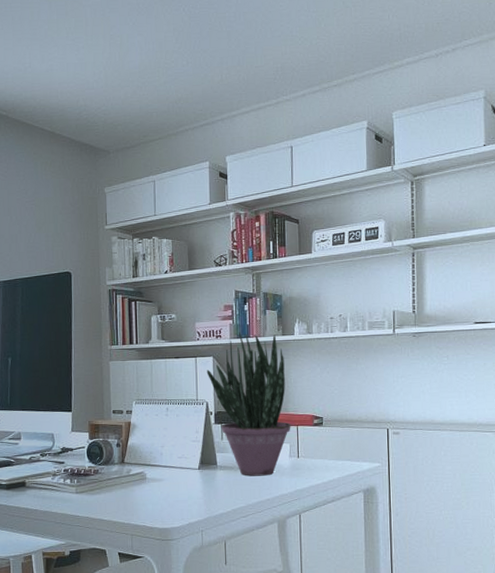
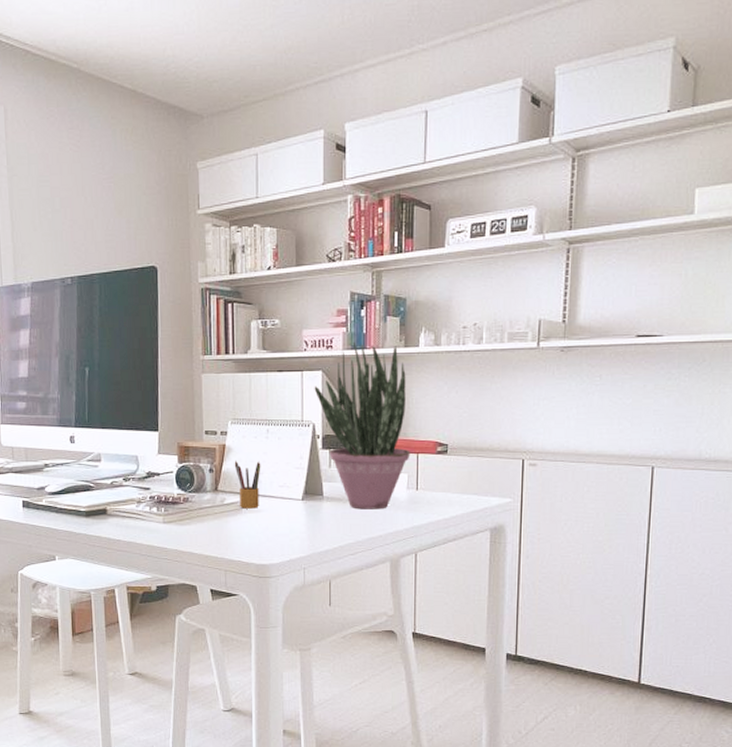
pencil box: none [138,435,162,478] -> present [234,460,261,509]

